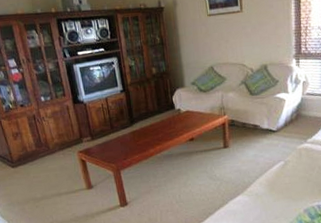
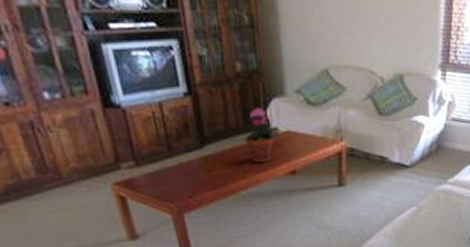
potted plant: none [158,96,179,134] -> present [244,107,275,164]

